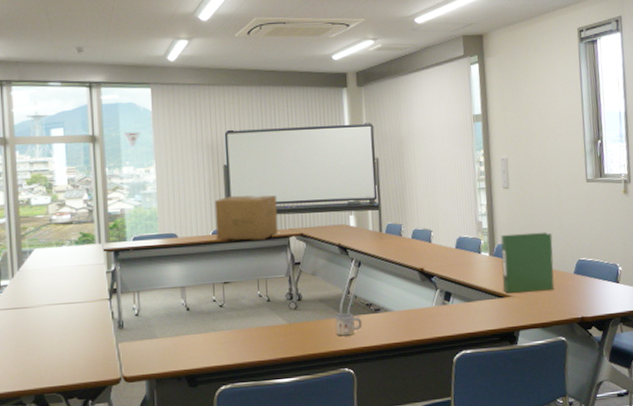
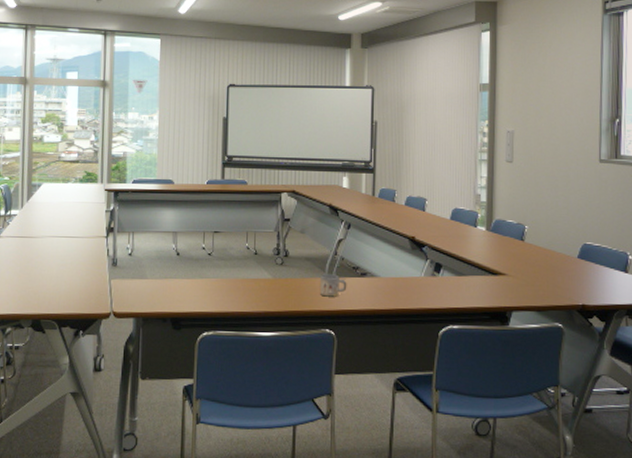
box: present [214,195,279,241] -> none [210,147,272,193]
binder: present [500,231,555,294] -> none [497,210,556,274]

